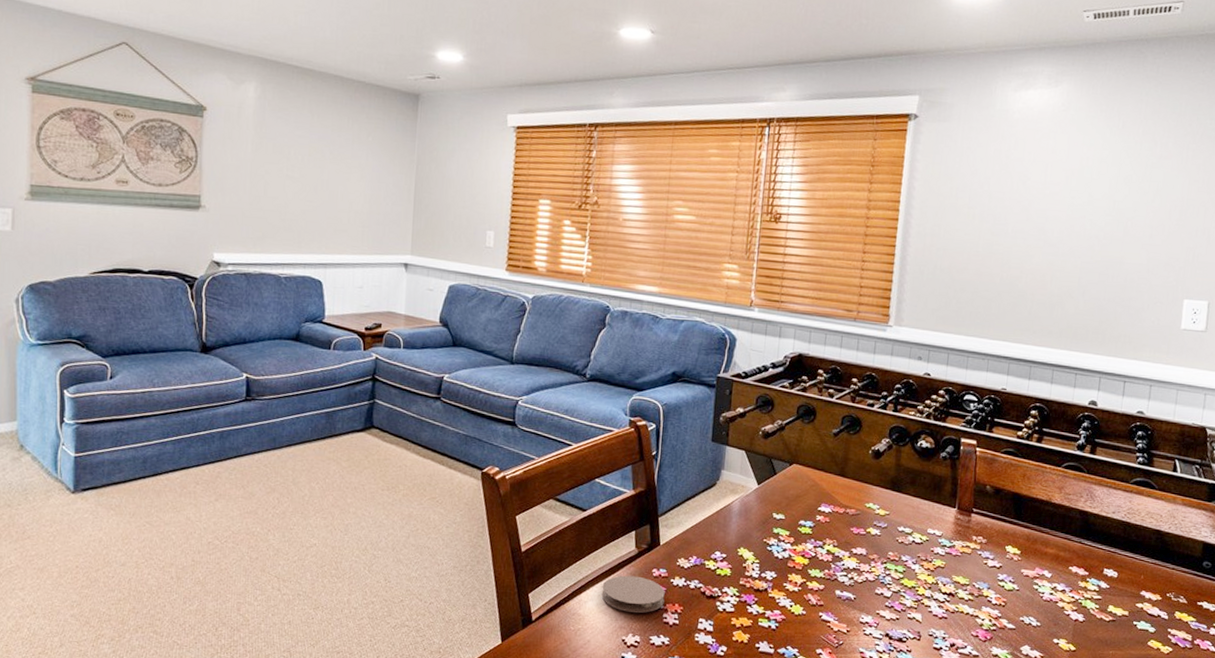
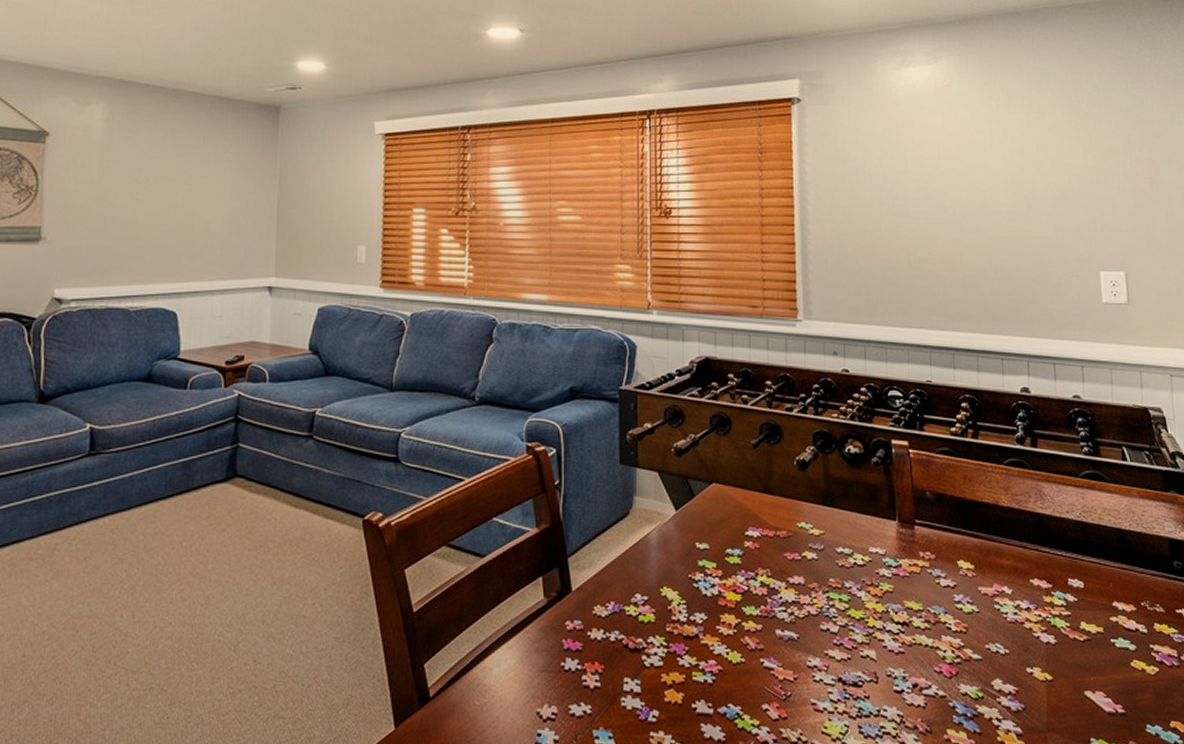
coaster: present [601,575,665,613] -> none [509,631,582,677]

